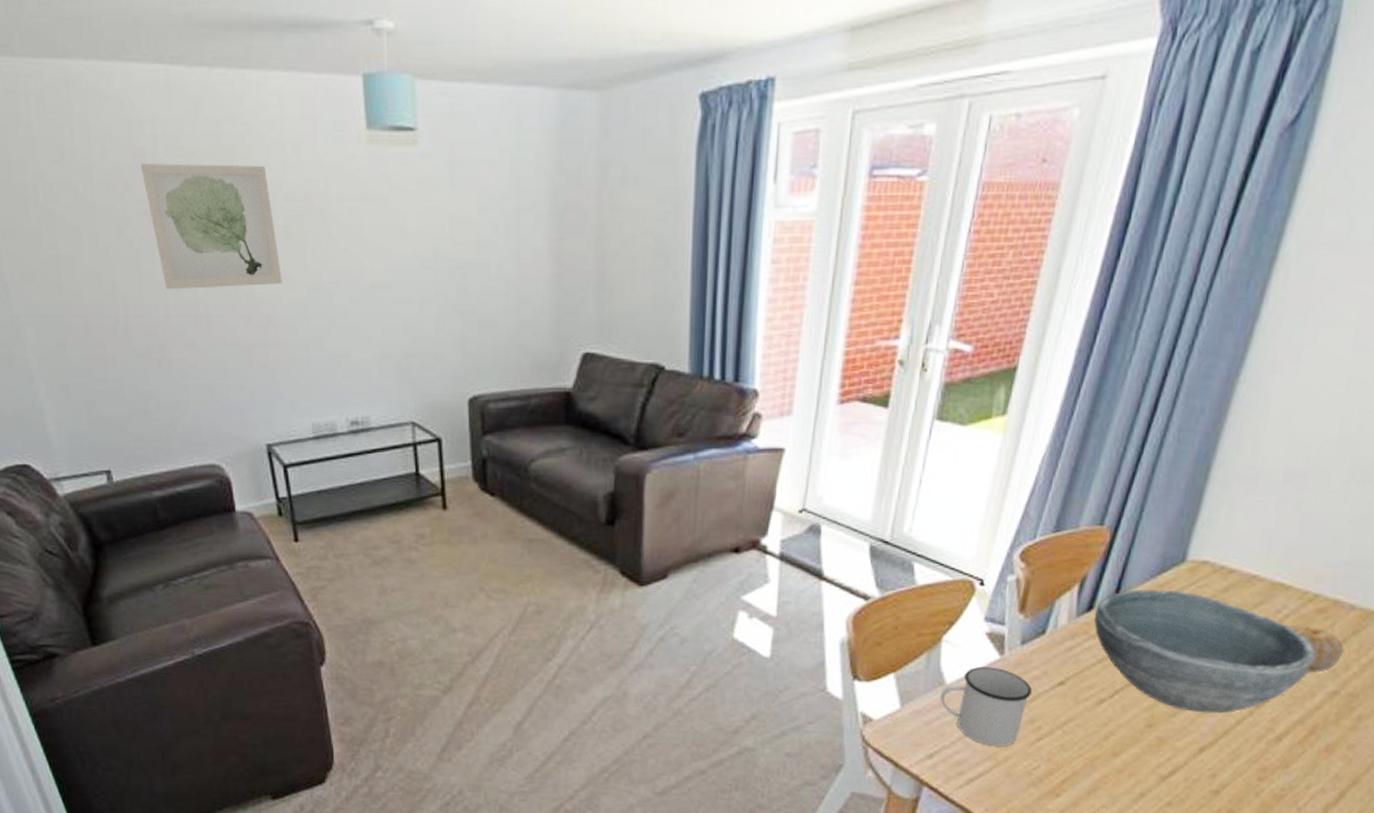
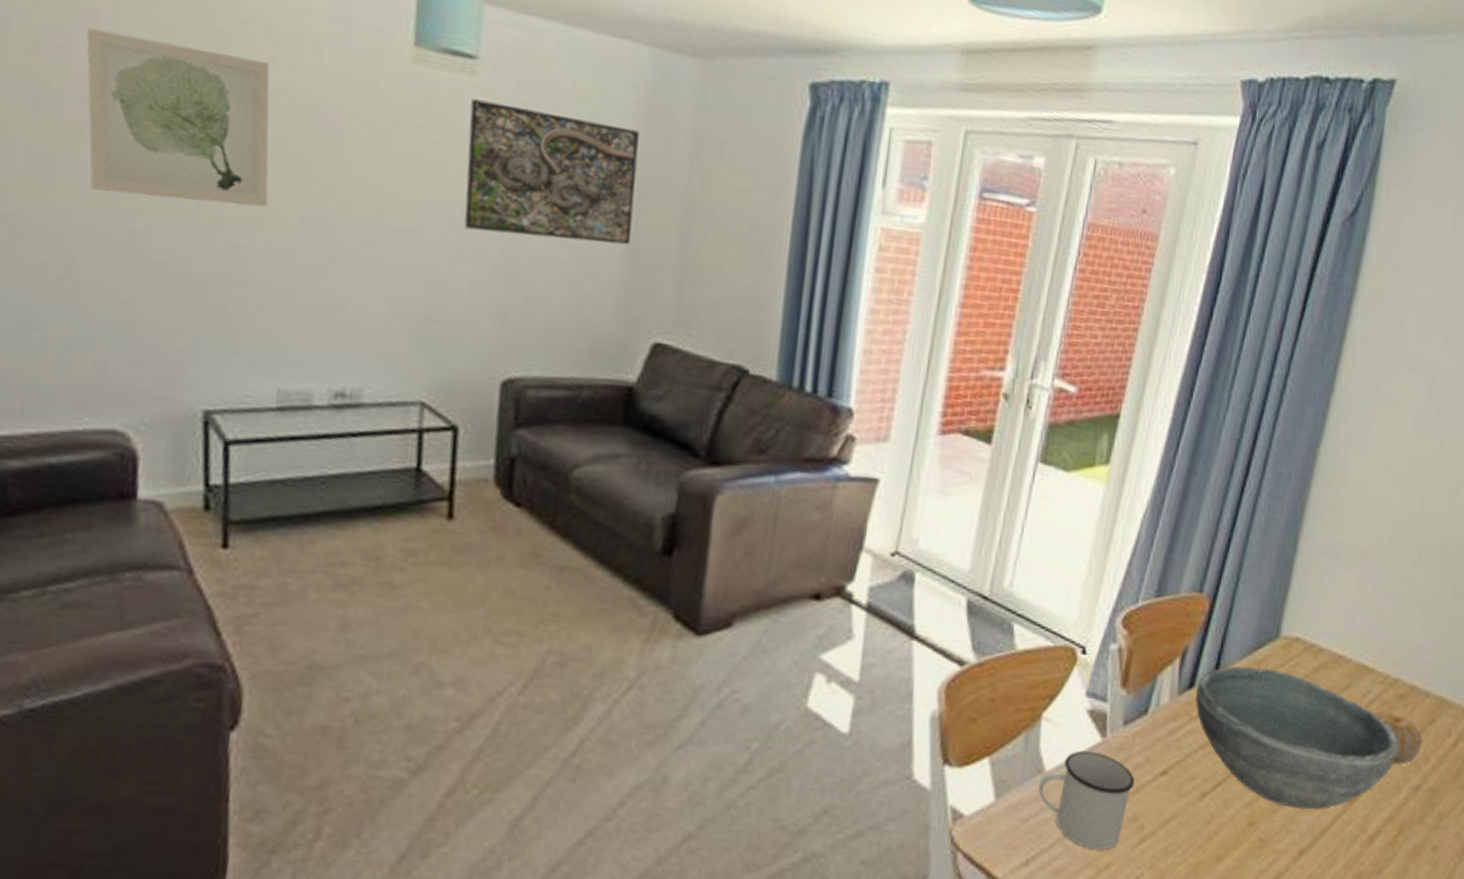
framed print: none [416,166,556,278] -> present [464,98,640,246]

